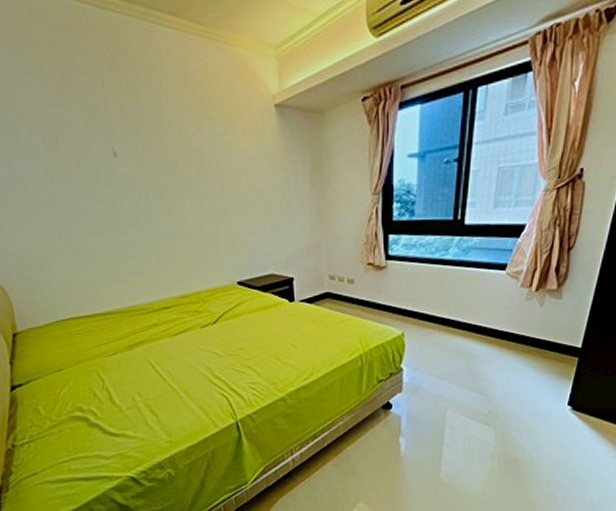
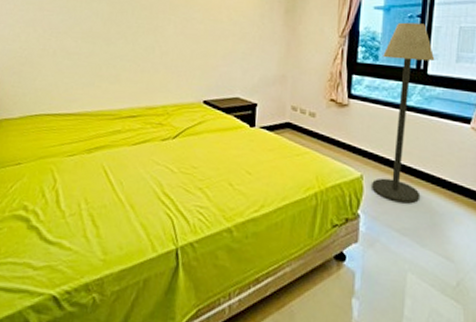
floor lamp: none [413,168,473,353] -> present [372,22,435,204]

